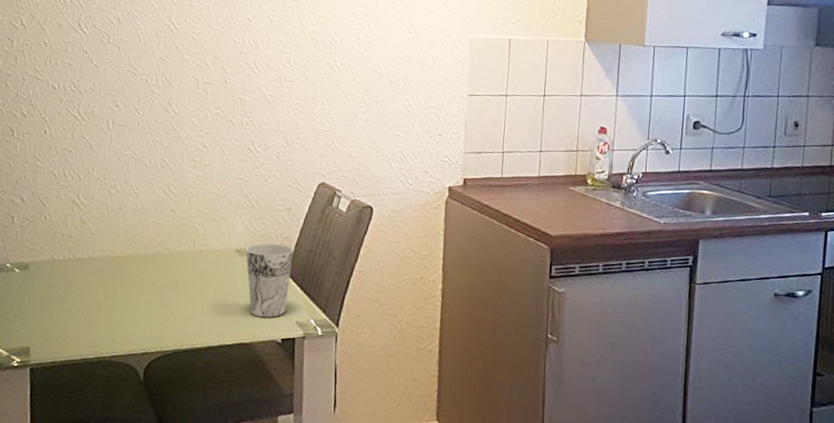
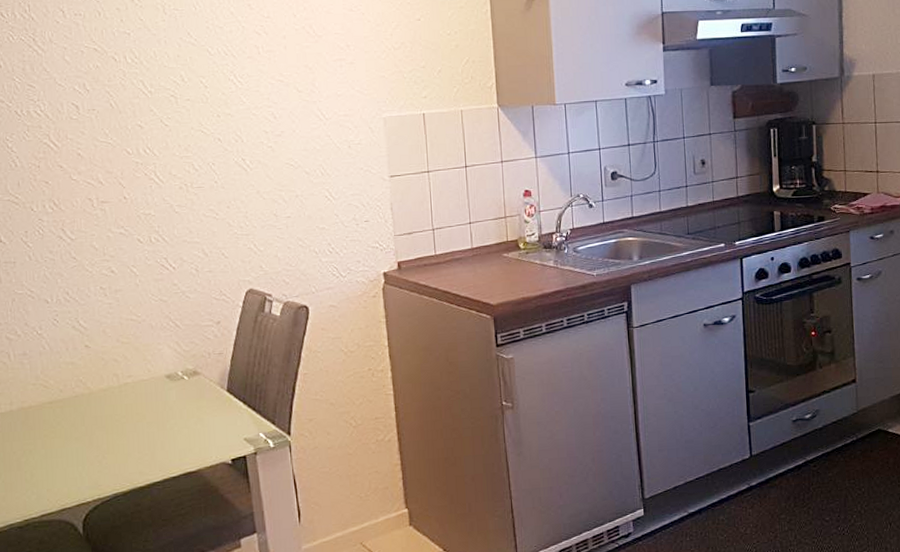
cup: present [245,243,294,318] -> none [177,361,232,441]

